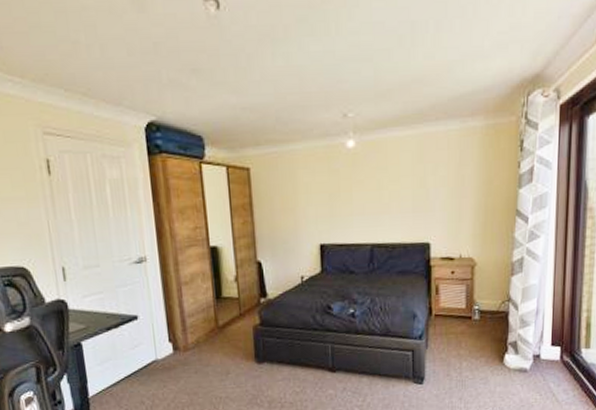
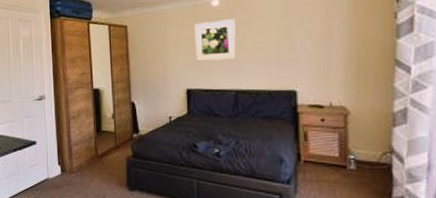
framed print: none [327,163,372,212] -> present [194,19,236,61]

